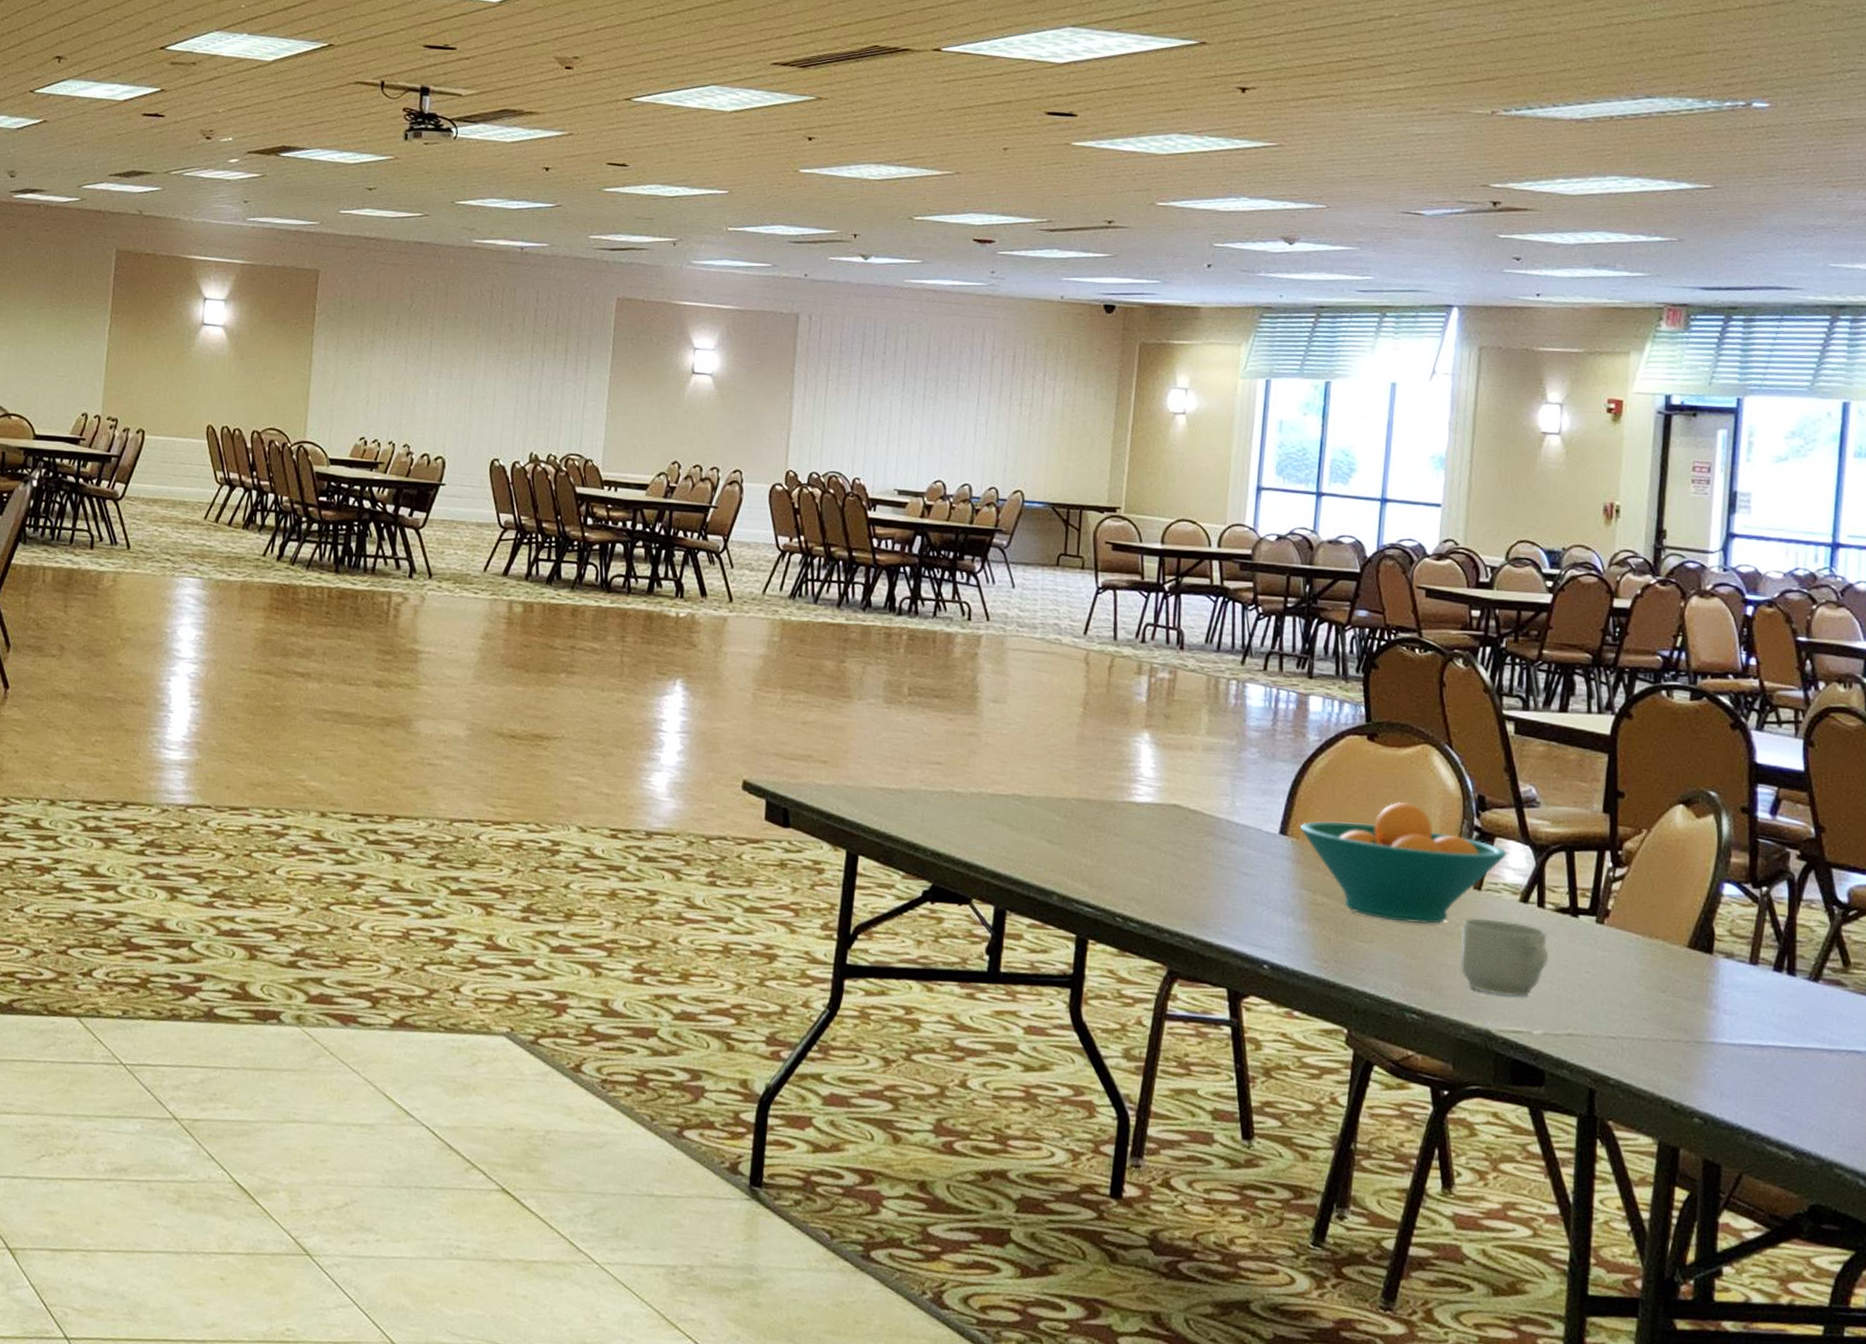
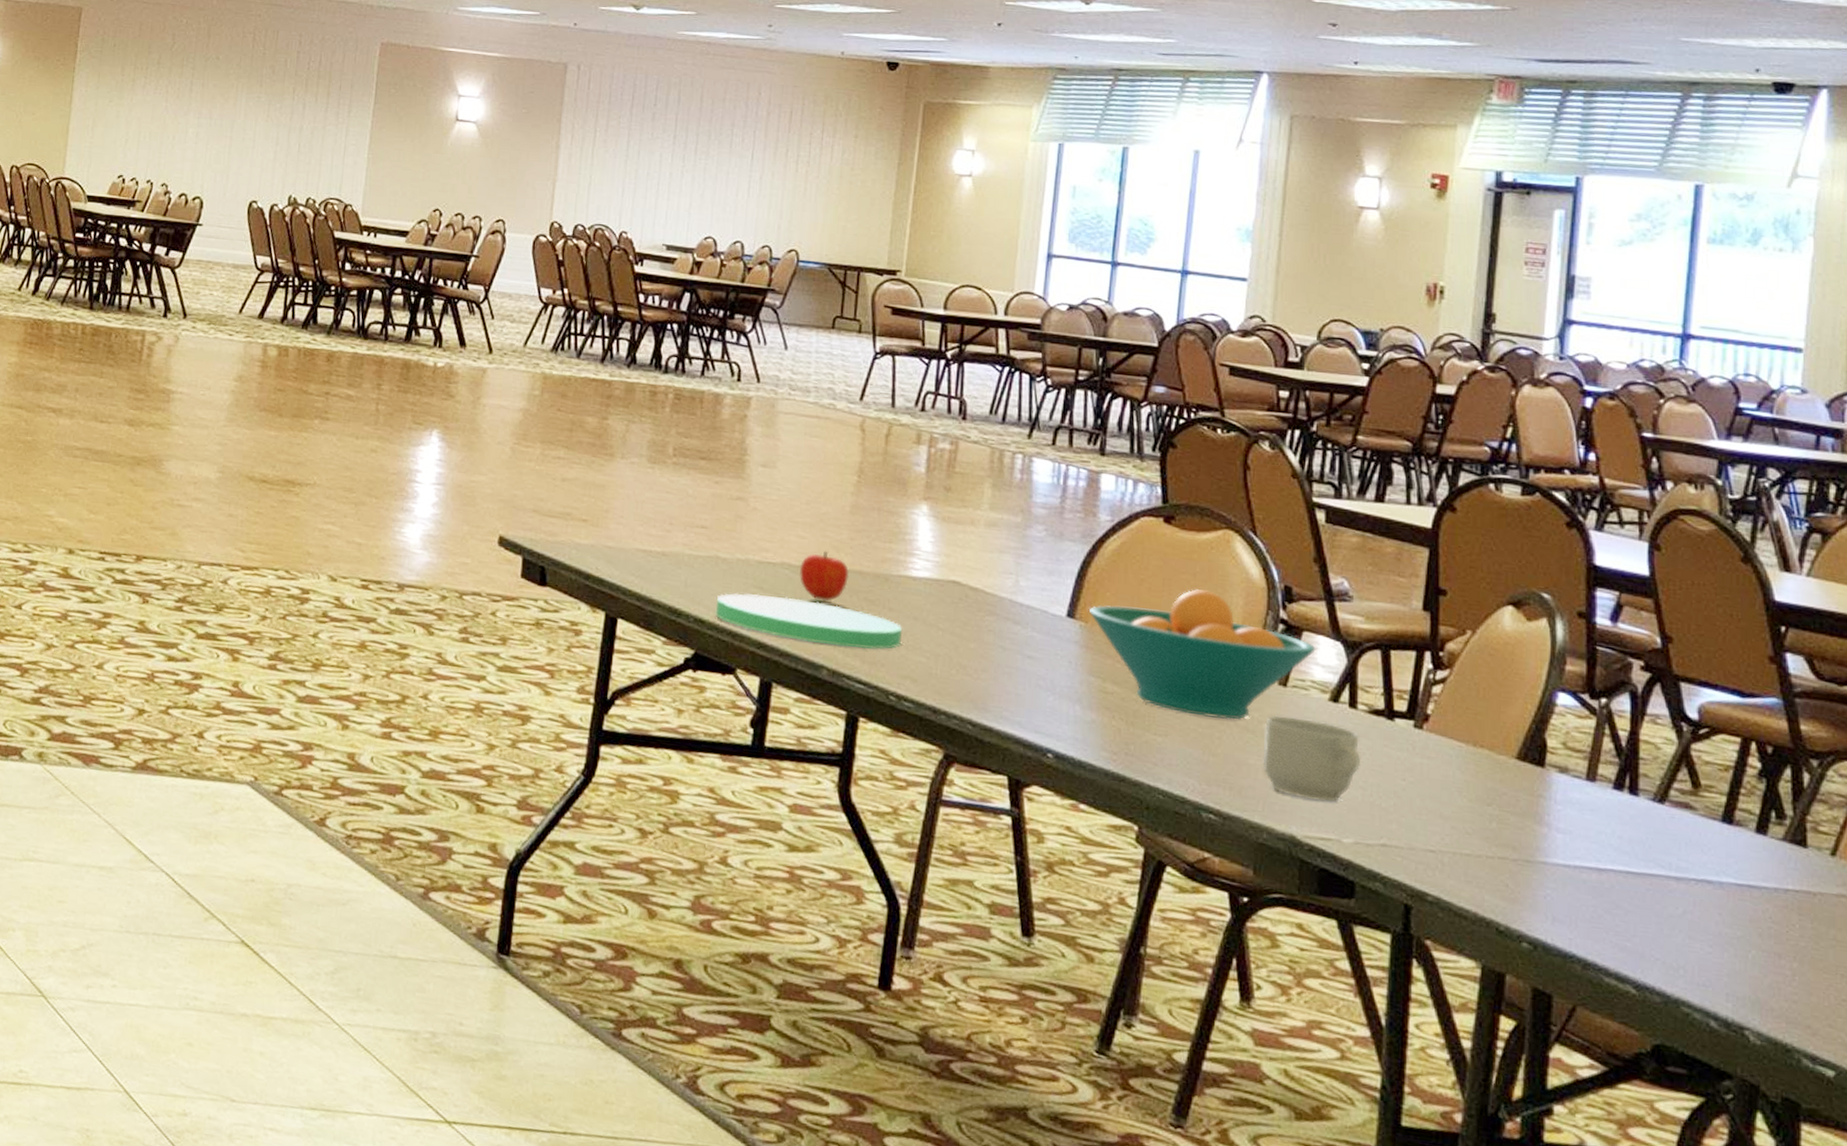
plate: none [951,825,1128,874] -> present [715,593,903,650]
fruit: none [1030,781,1076,830] -> present [800,550,849,601]

